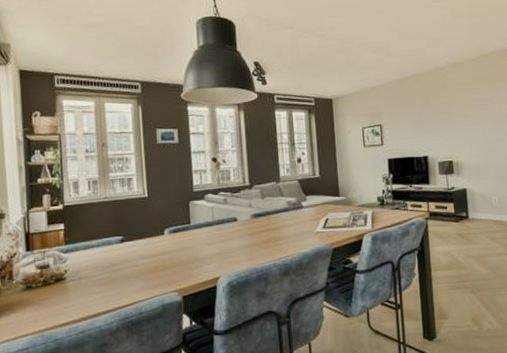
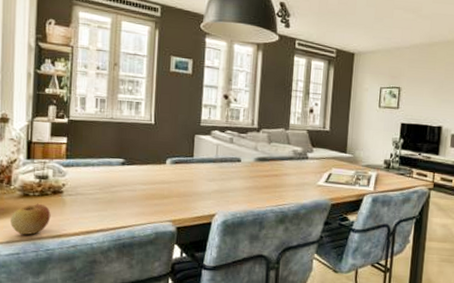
apple: none [16,294,56,329] -> present [11,203,51,235]

